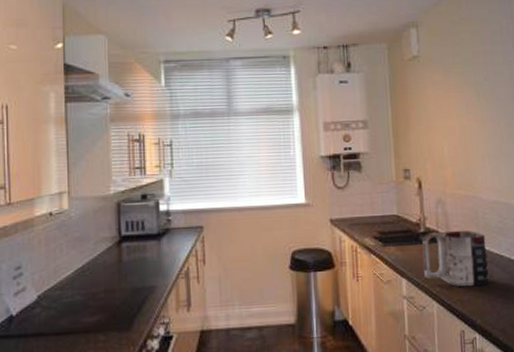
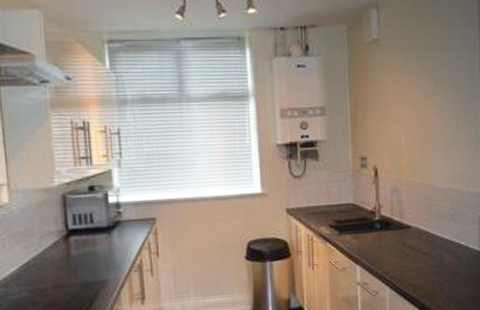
mug: present [422,230,489,287] -> none [377,217,439,272]

